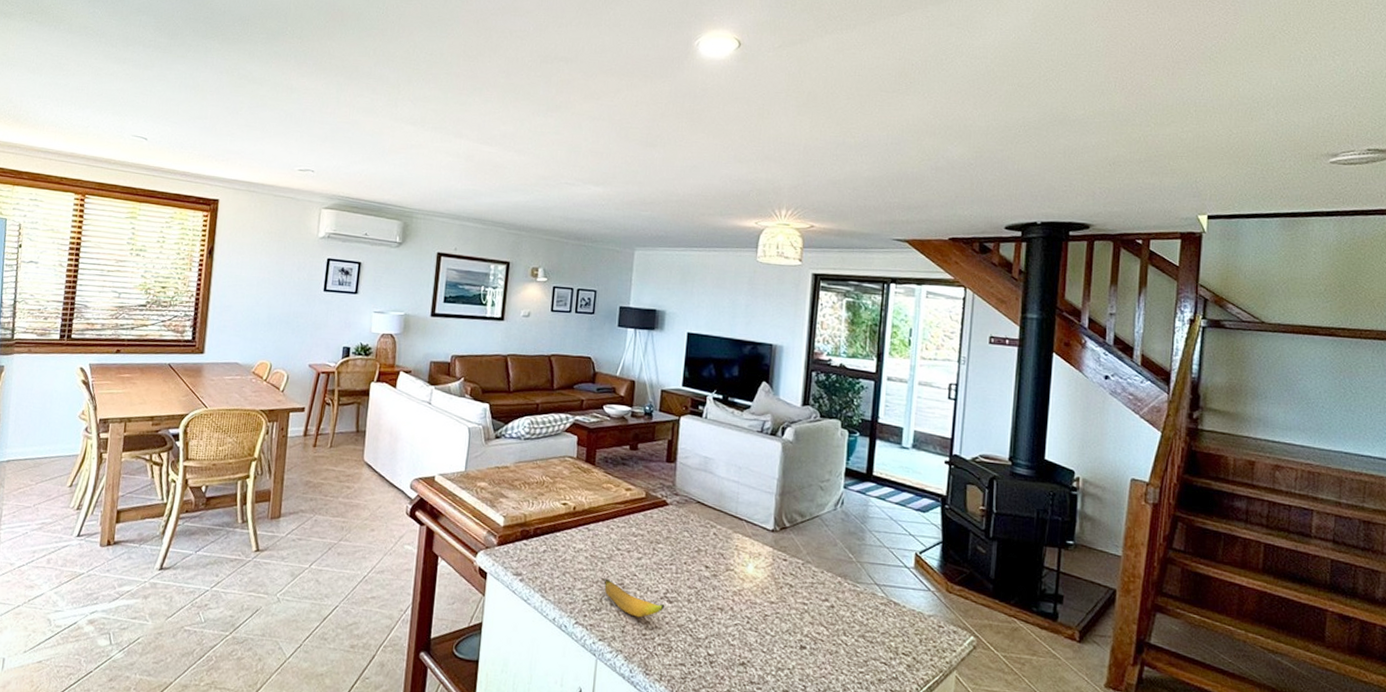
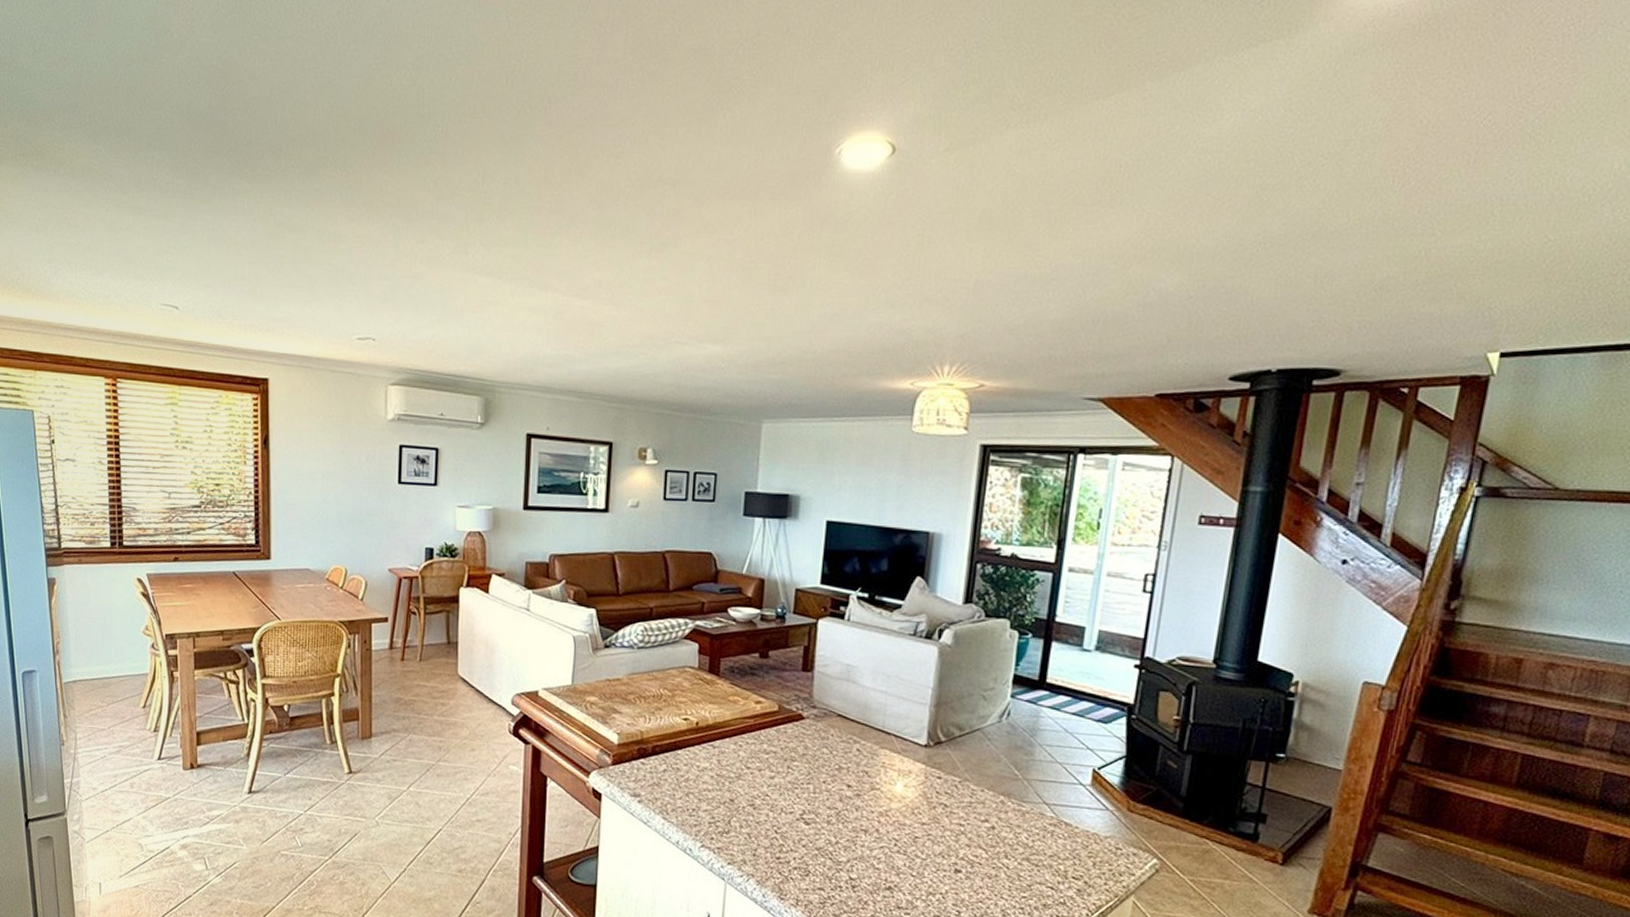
banana: present [604,578,665,618] -> none [733,799,801,841]

